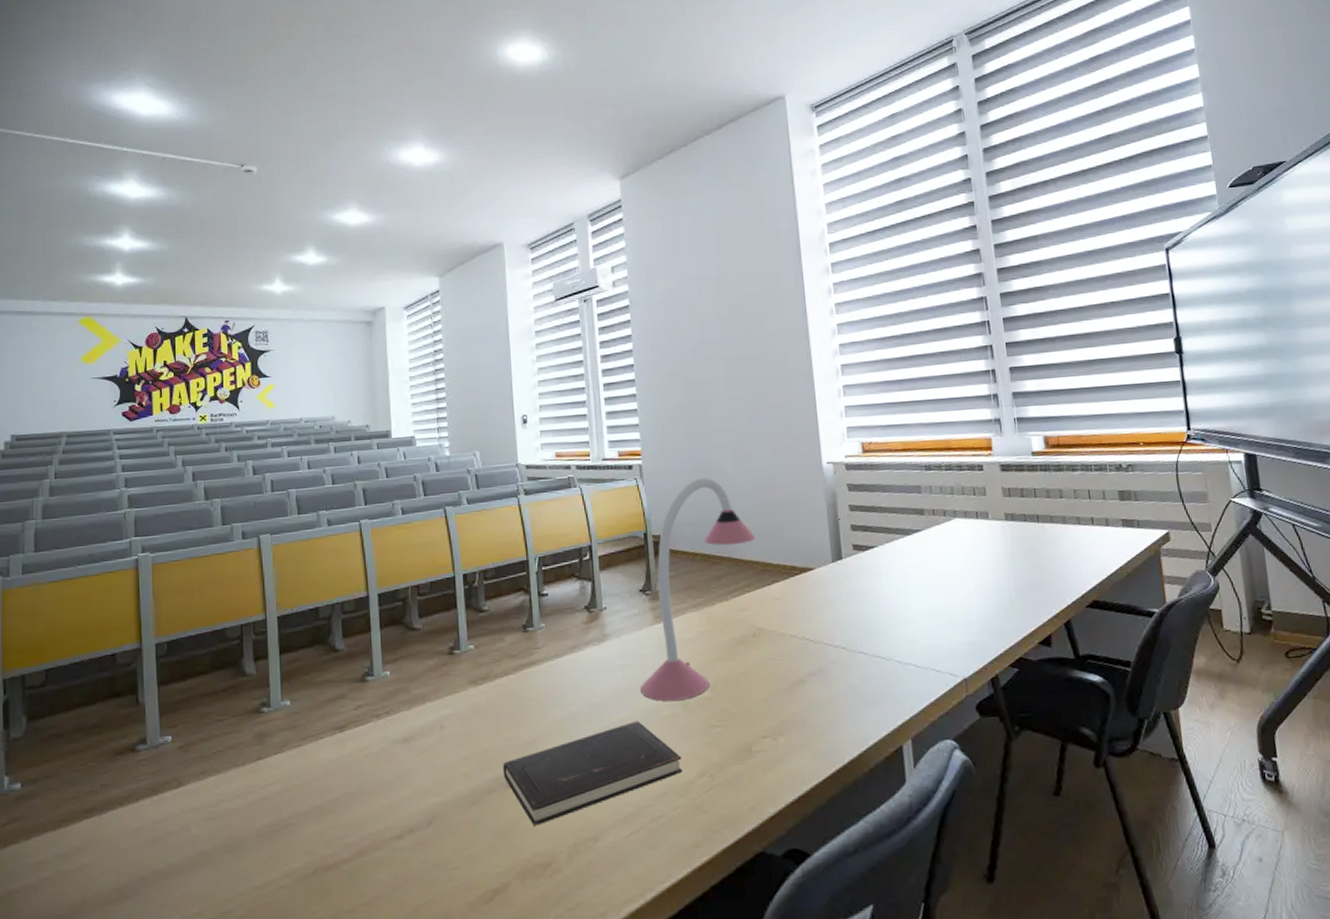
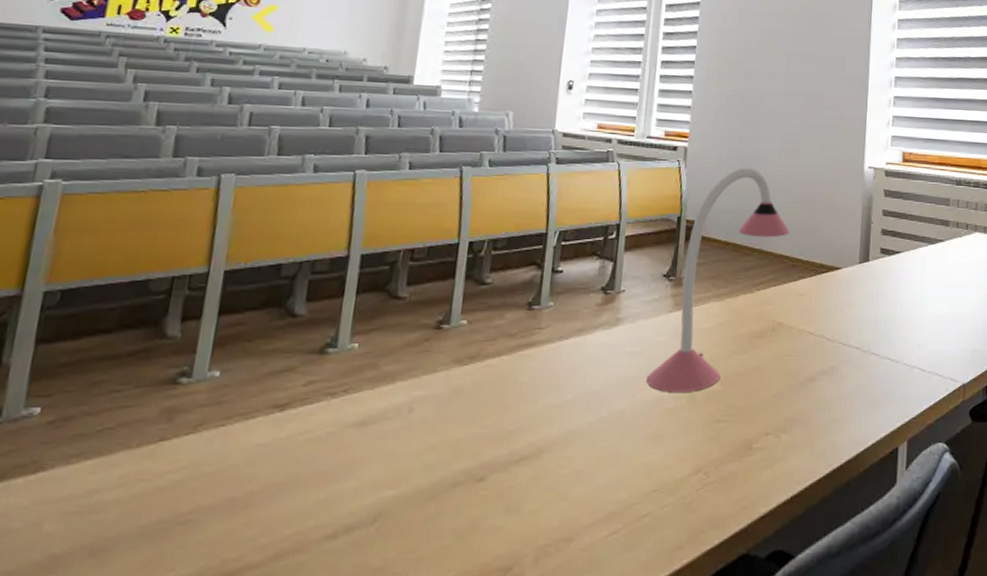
hardcover book: present [503,720,683,826] -> none [475,412,678,525]

